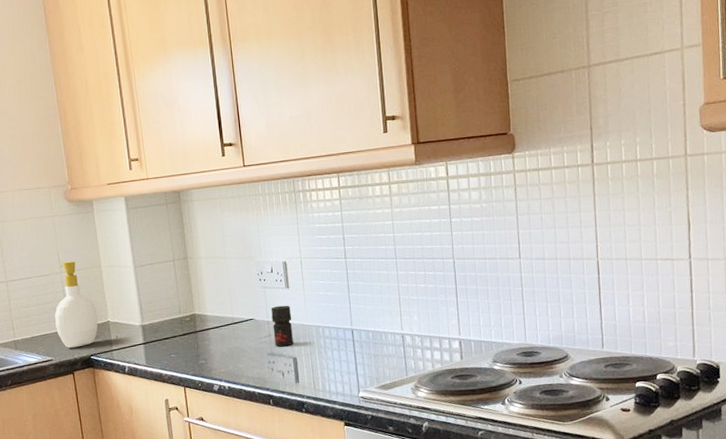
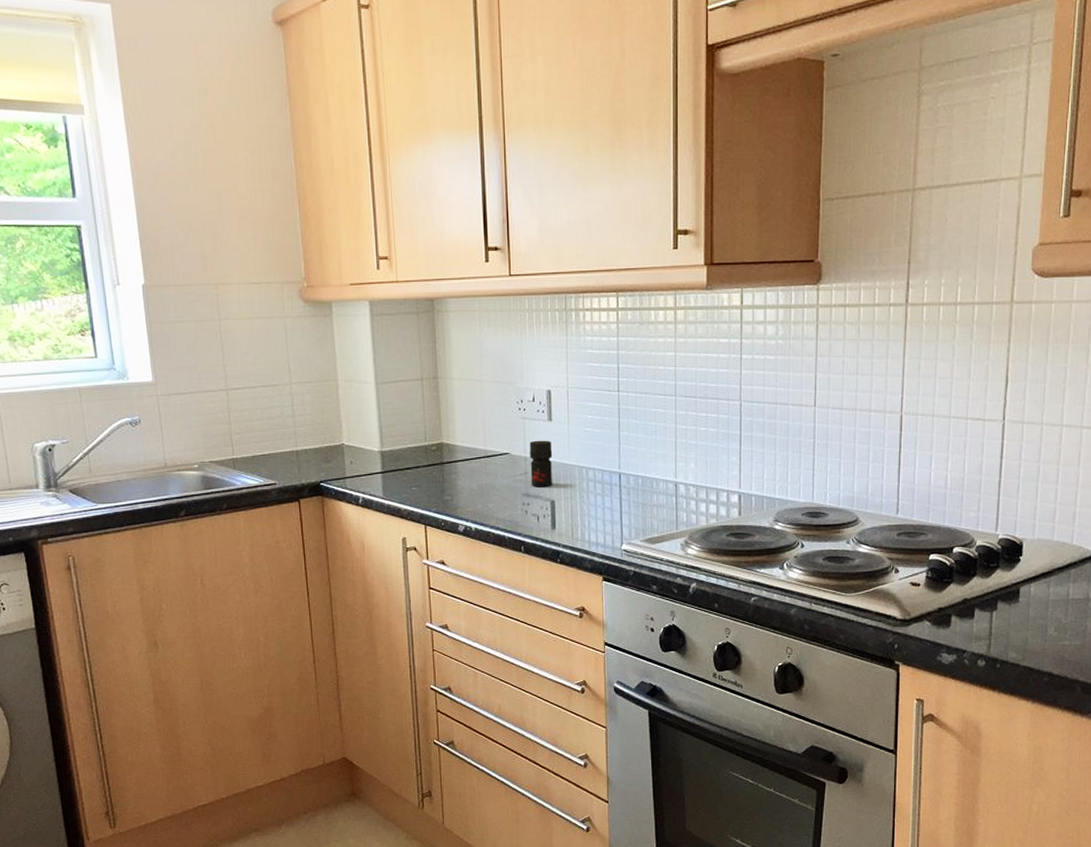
soap bottle: present [55,261,98,348] -> none [281,371,331,472]

